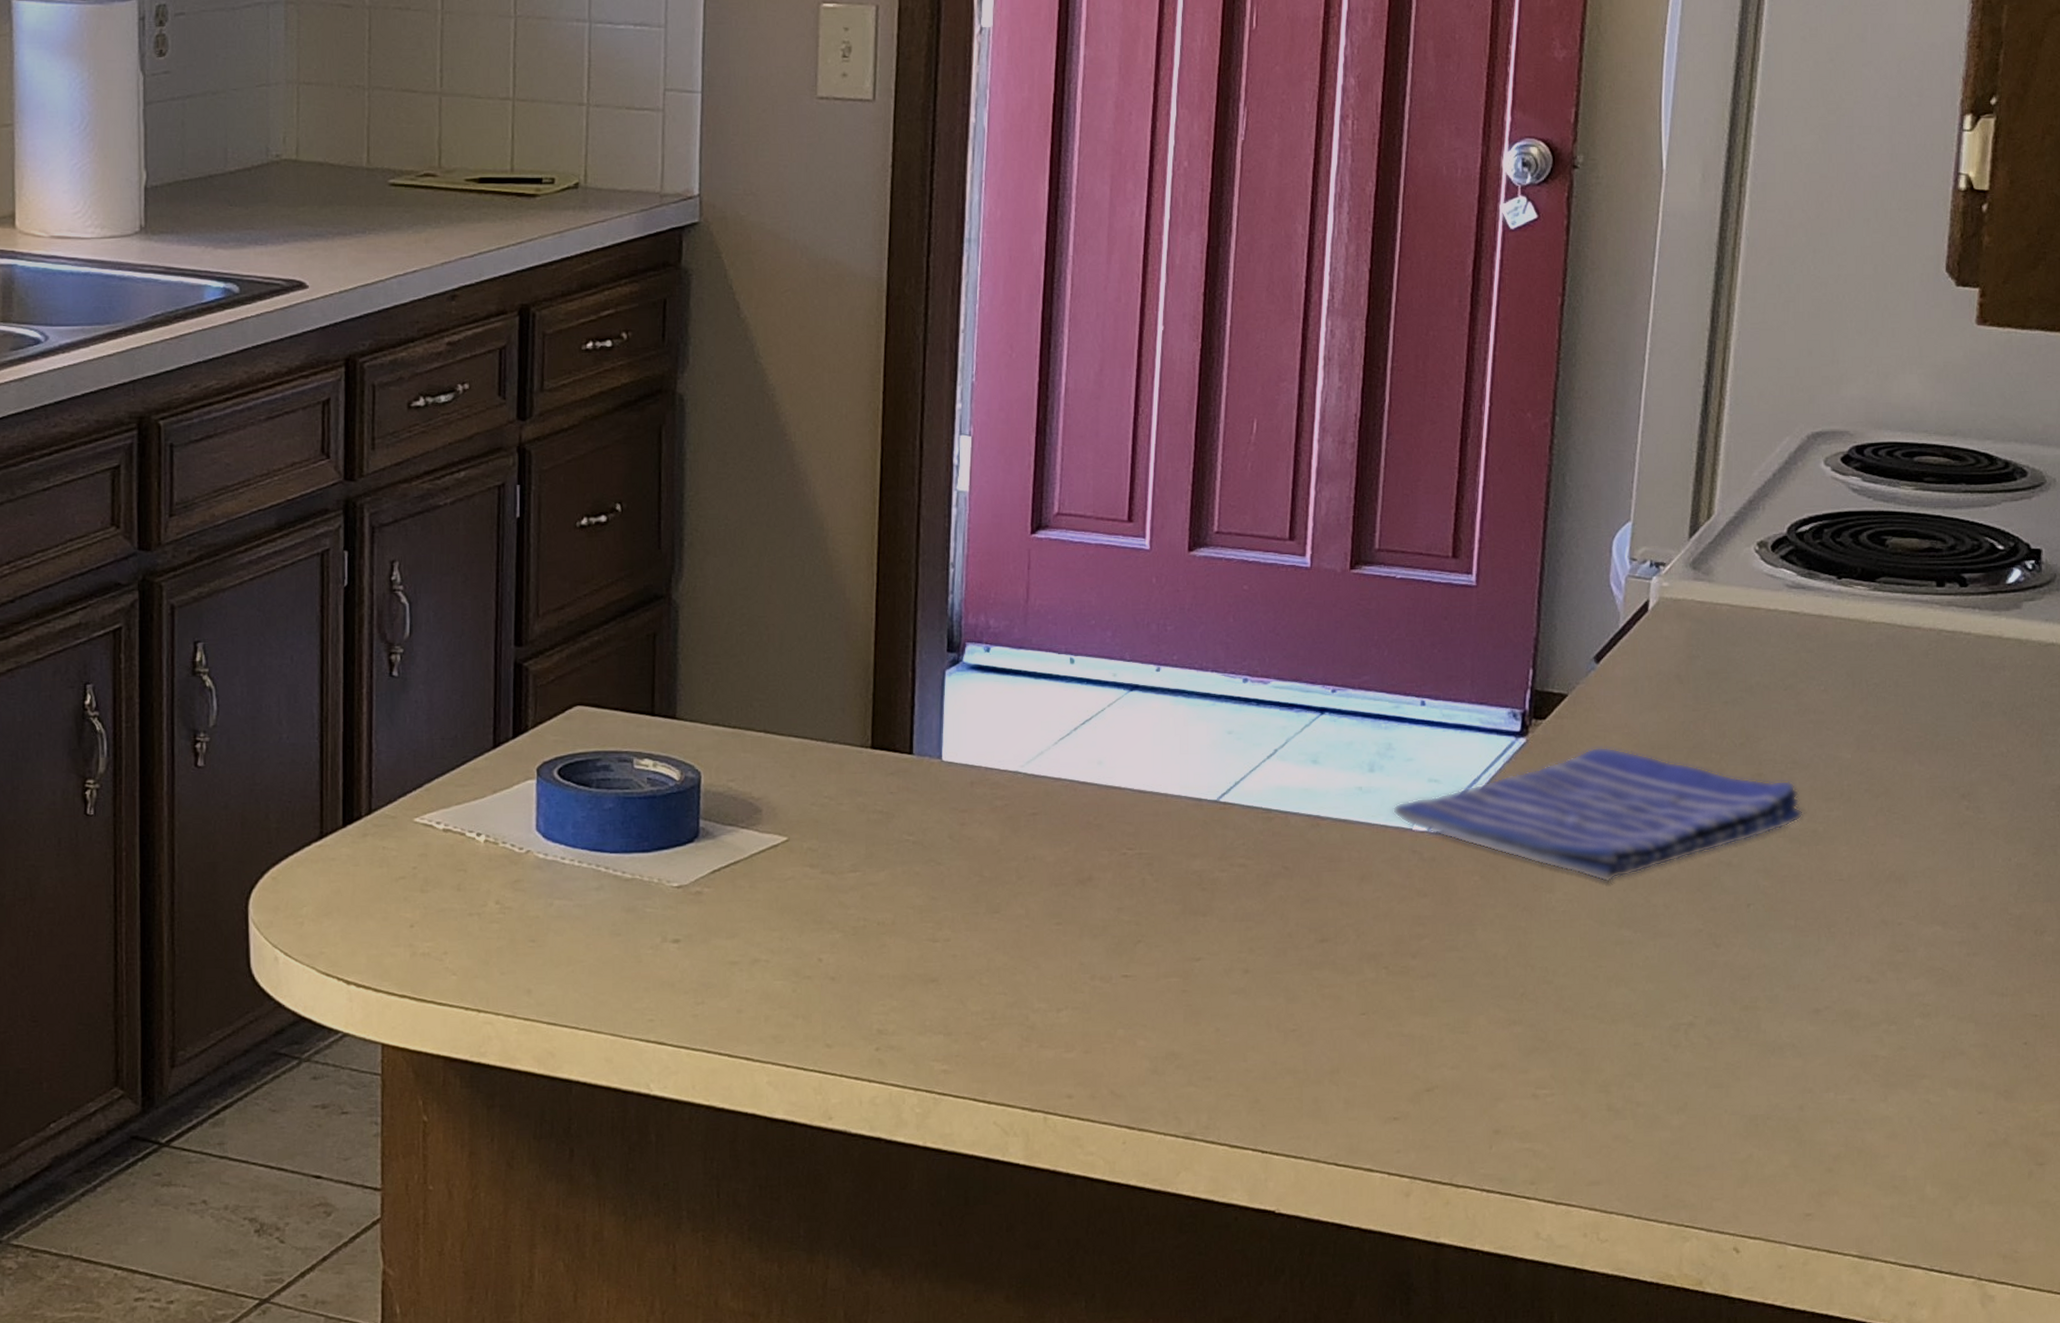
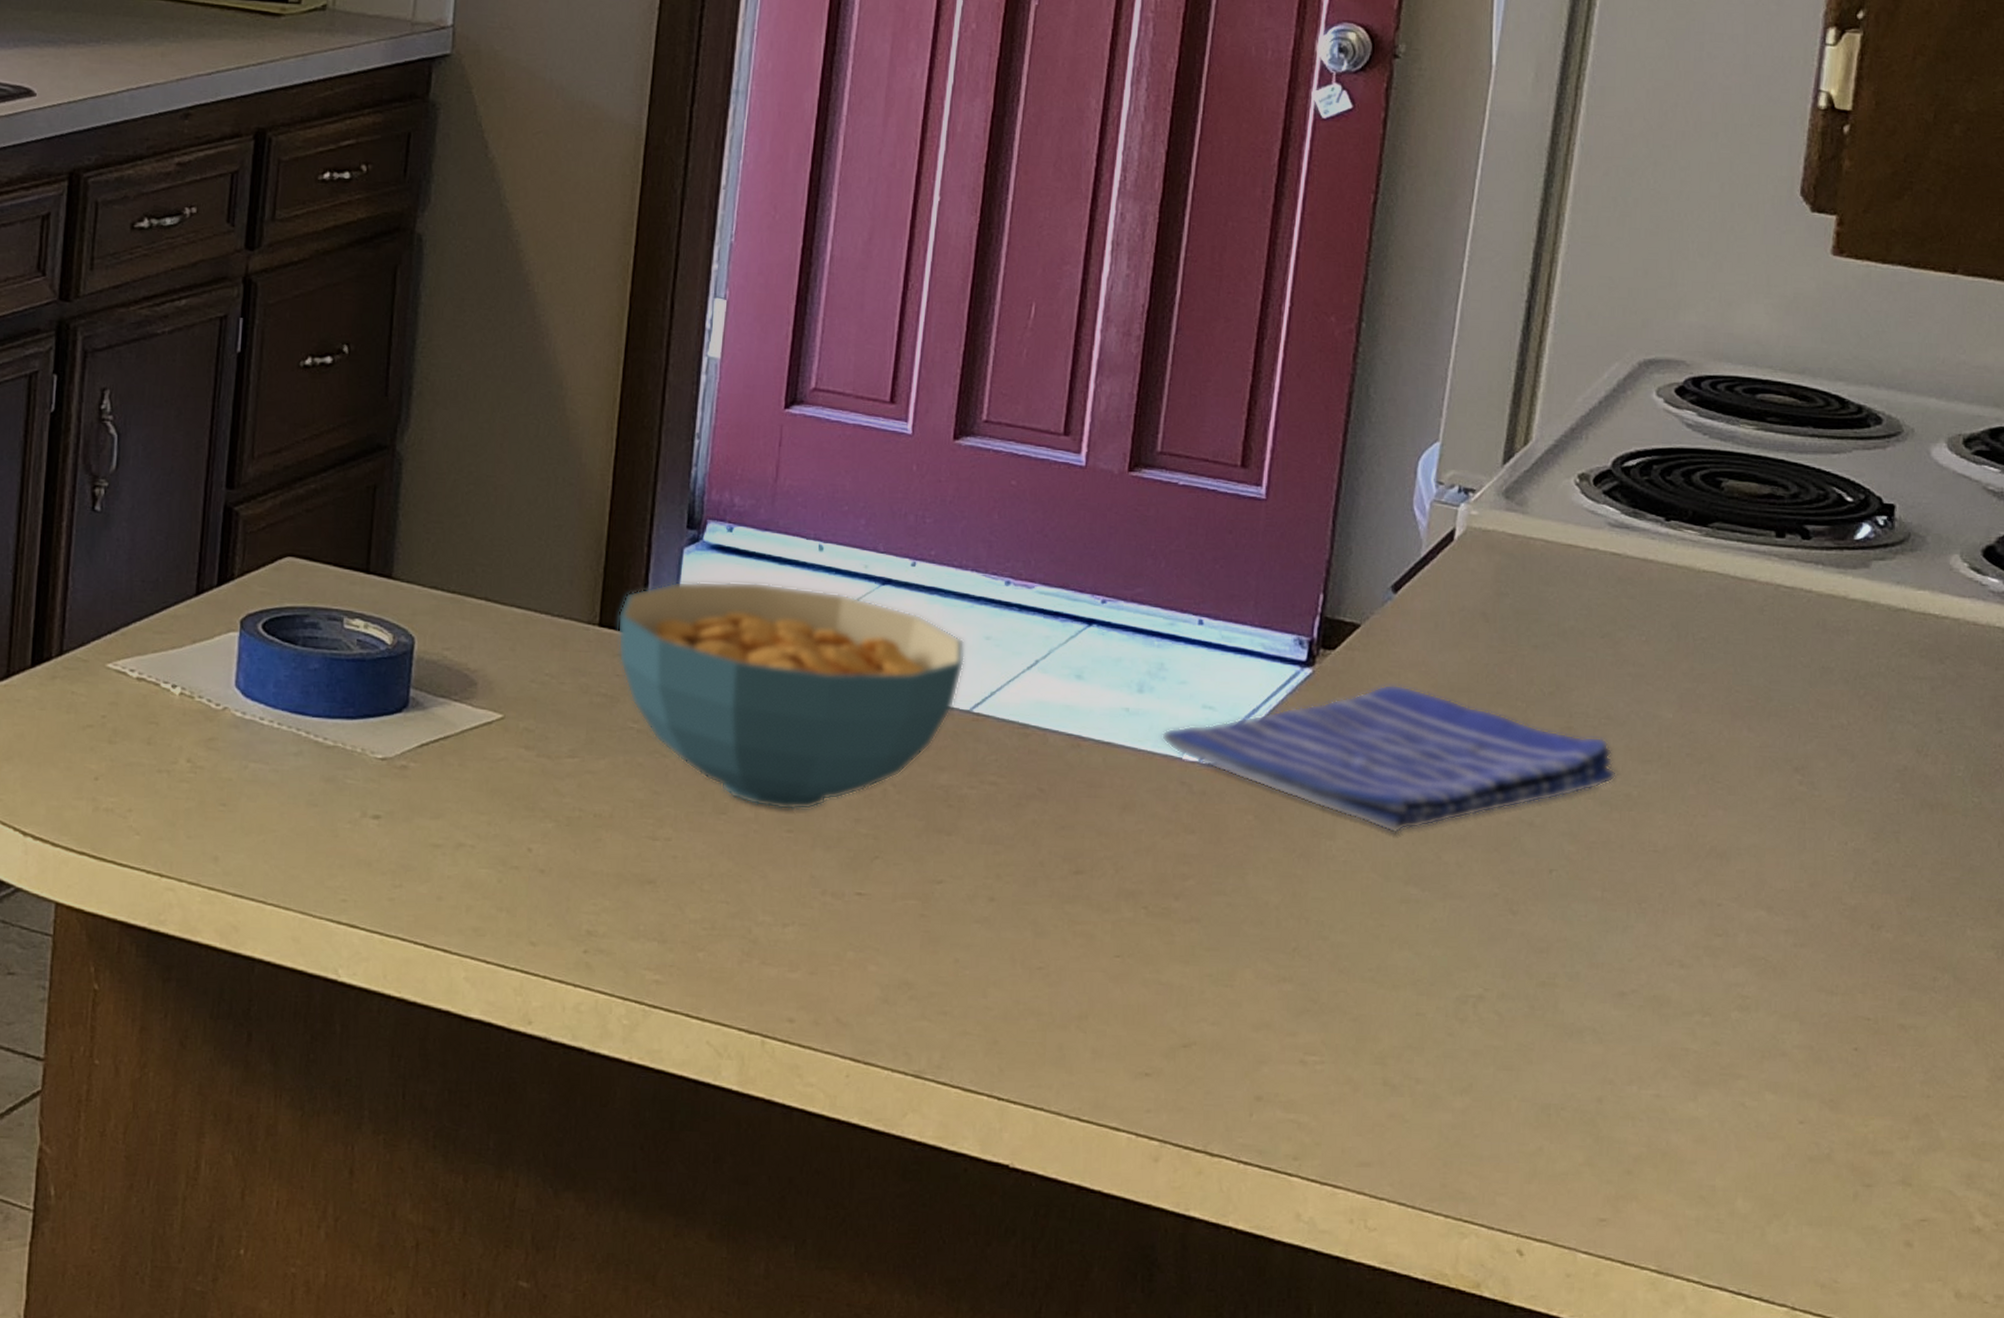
cereal bowl: none [888,697,1209,905] -> present [617,581,965,811]

